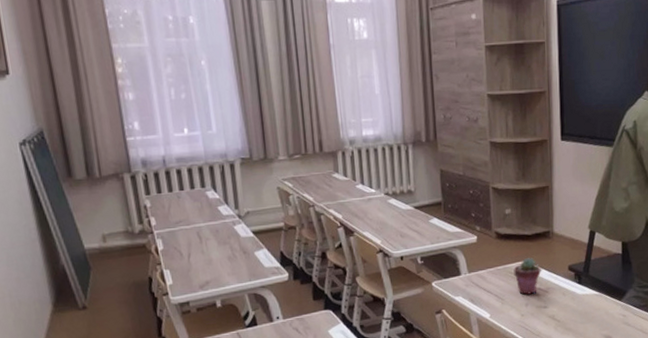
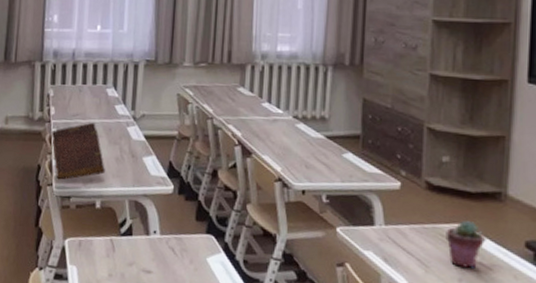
diary: none [156,226,221,288] -> present [51,122,106,180]

